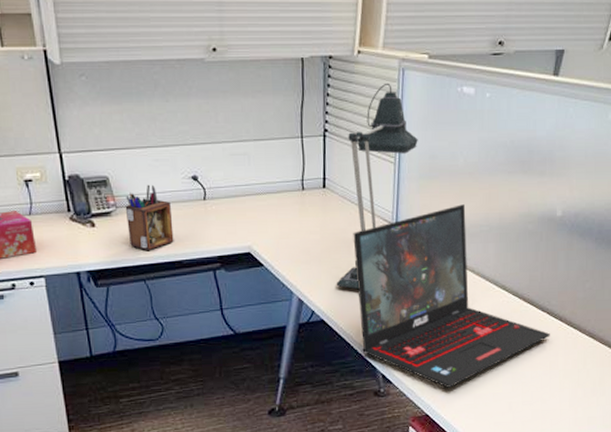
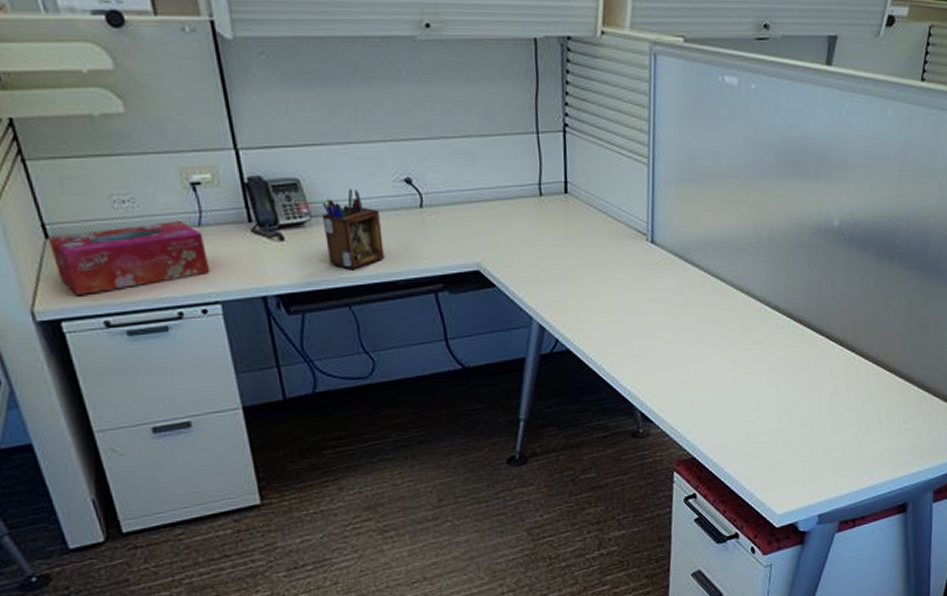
desk lamp: present [336,83,418,289] -> none [583,69,675,313]
laptop: present [353,204,550,388] -> none [601,213,830,426]

